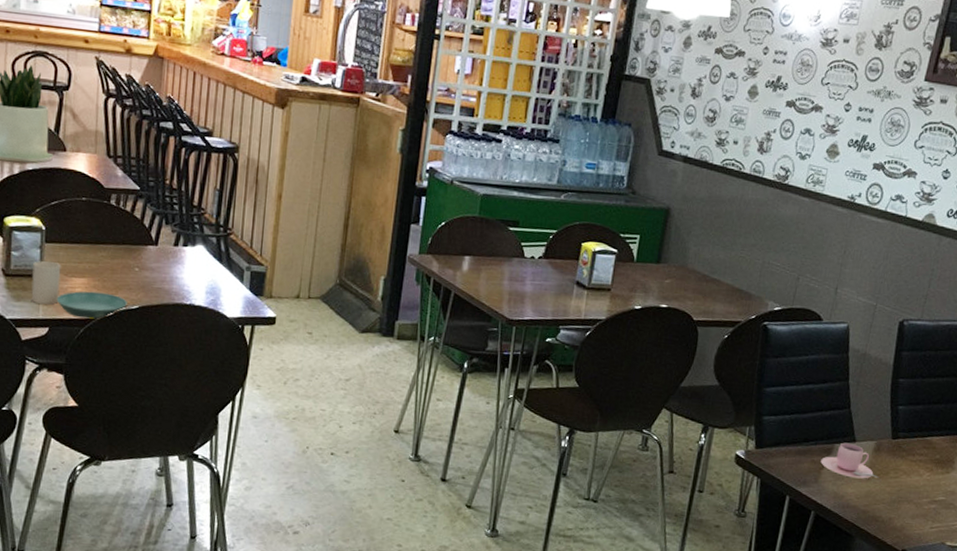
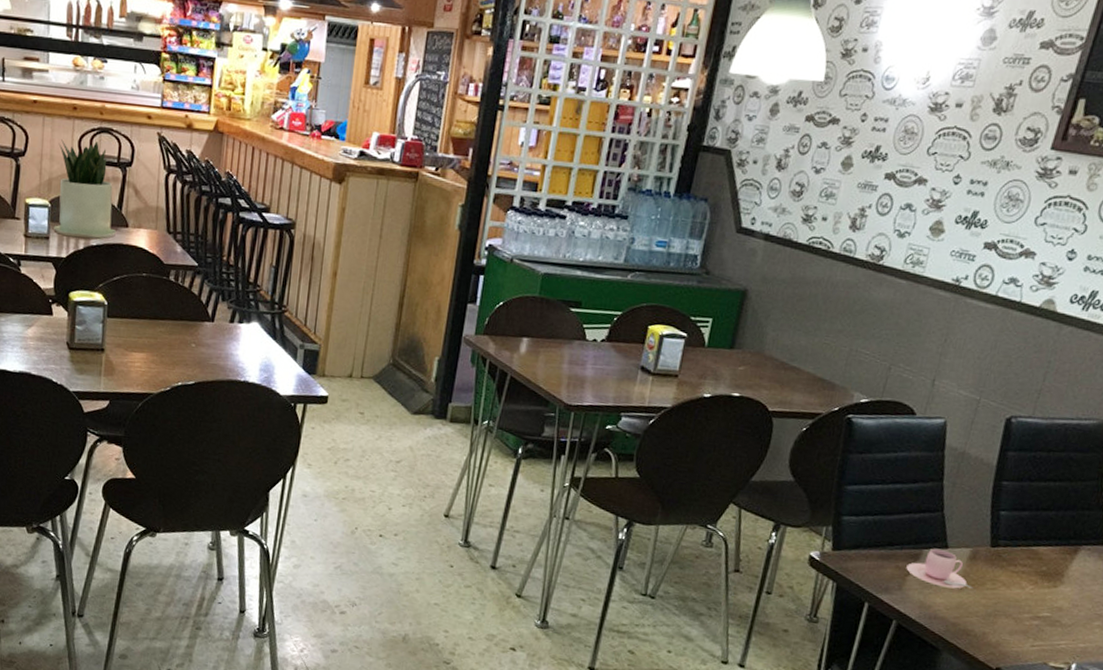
cup: present [31,260,61,305] -> none [93,335,122,378]
saucer: present [56,291,127,319] -> none [117,366,184,394]

